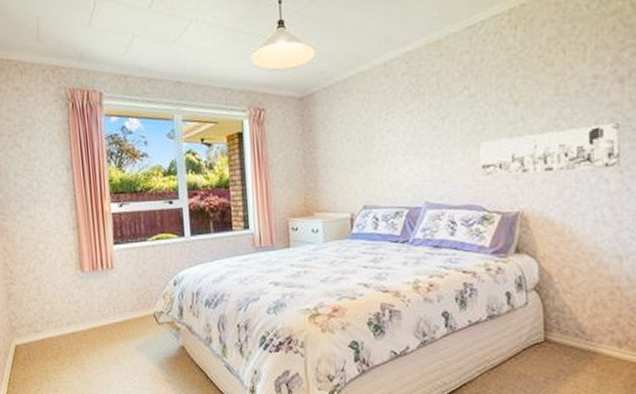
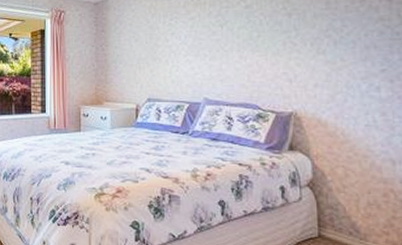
wall art: present [480,122,620,176] -> none [256,35,391,78]

